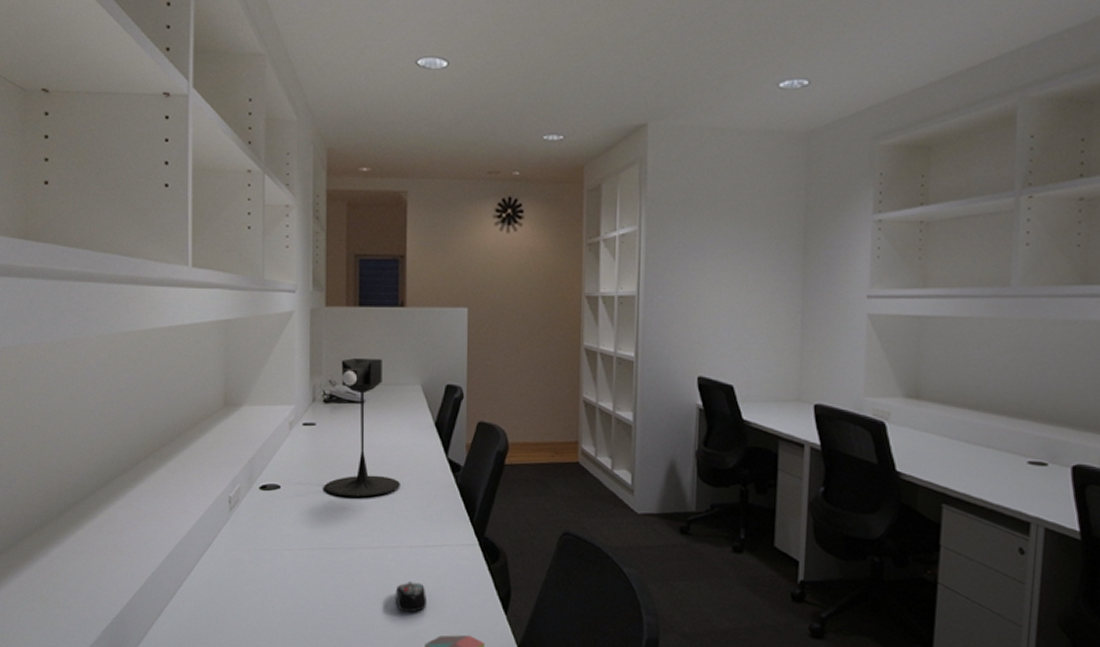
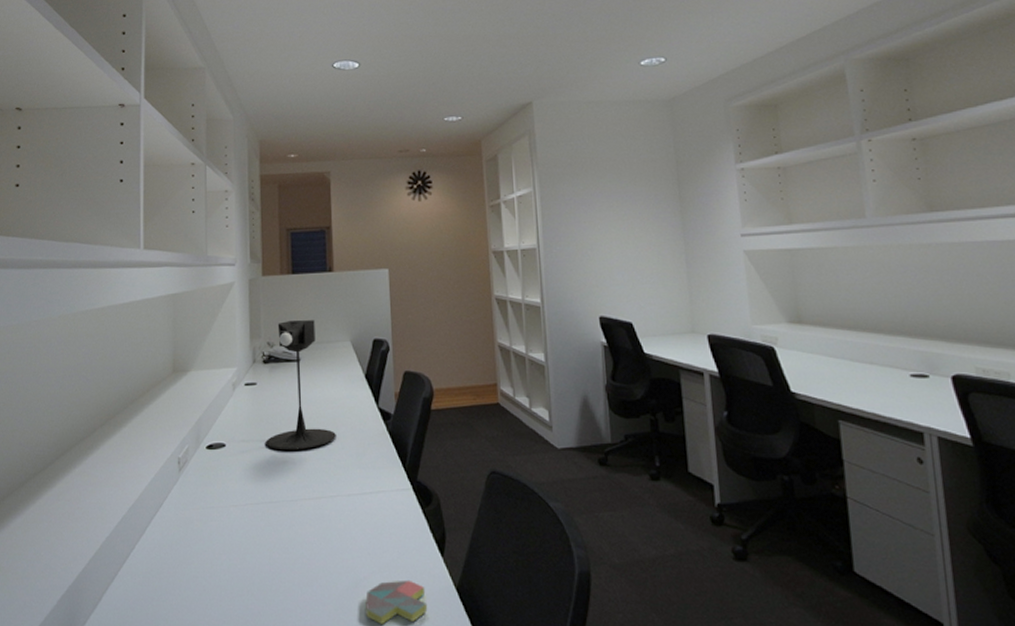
computer mouse: present [395,580,428,613] -> none [336,529,368,561]

